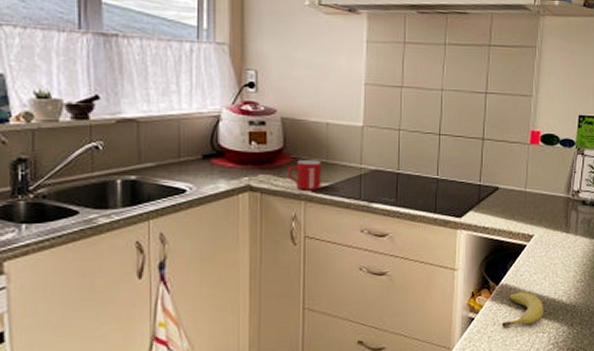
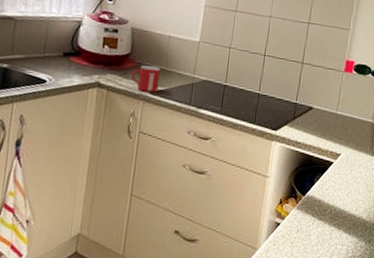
fruit: present [502,291,544,328] -> none [304,204,345,236]

